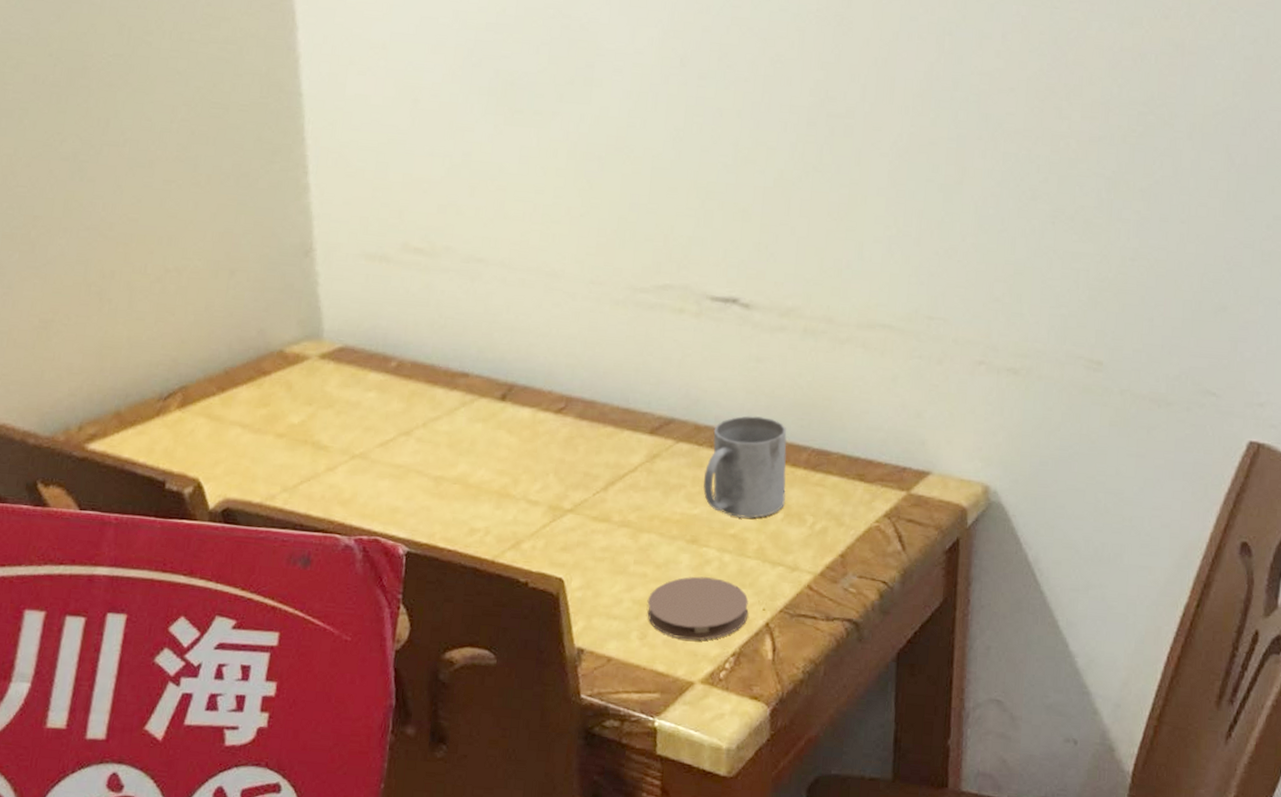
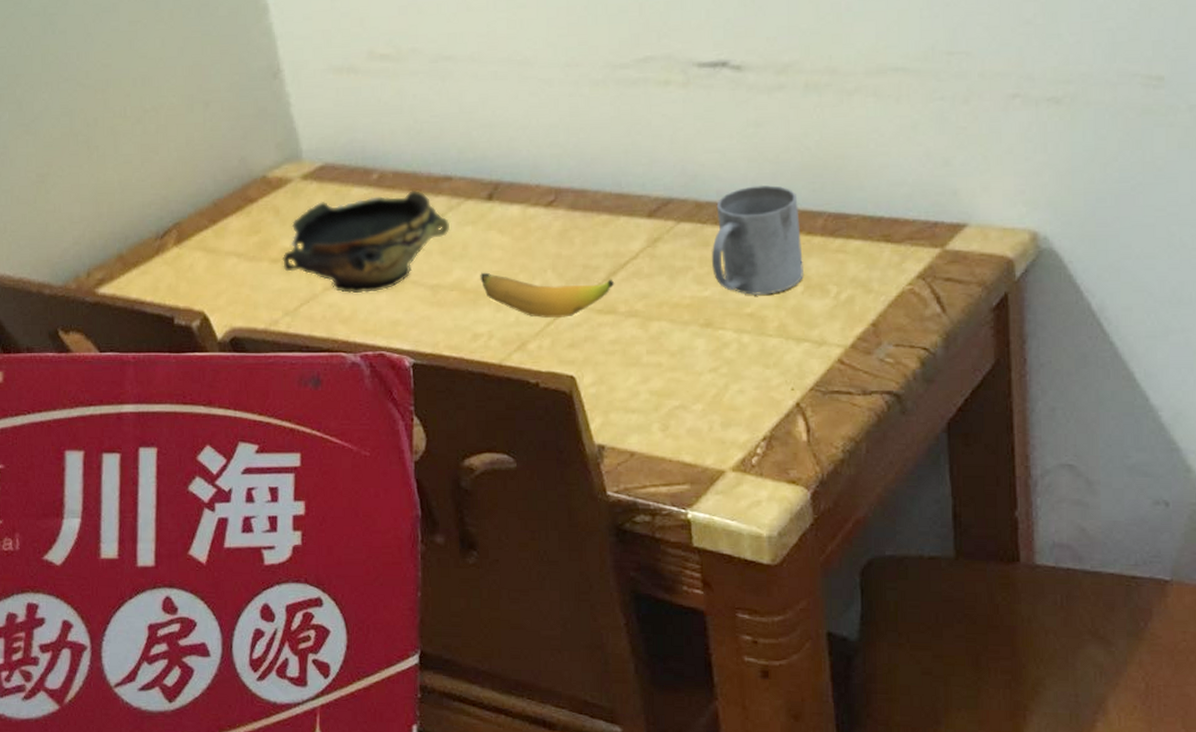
bowl: none [288,381,462,478] -> present [282,189,451,294]
banana: none [484,469,612,521] -> present [480,272,615,318]
coaster: present [647,576,749,641] -> none [665,361,776,428]

